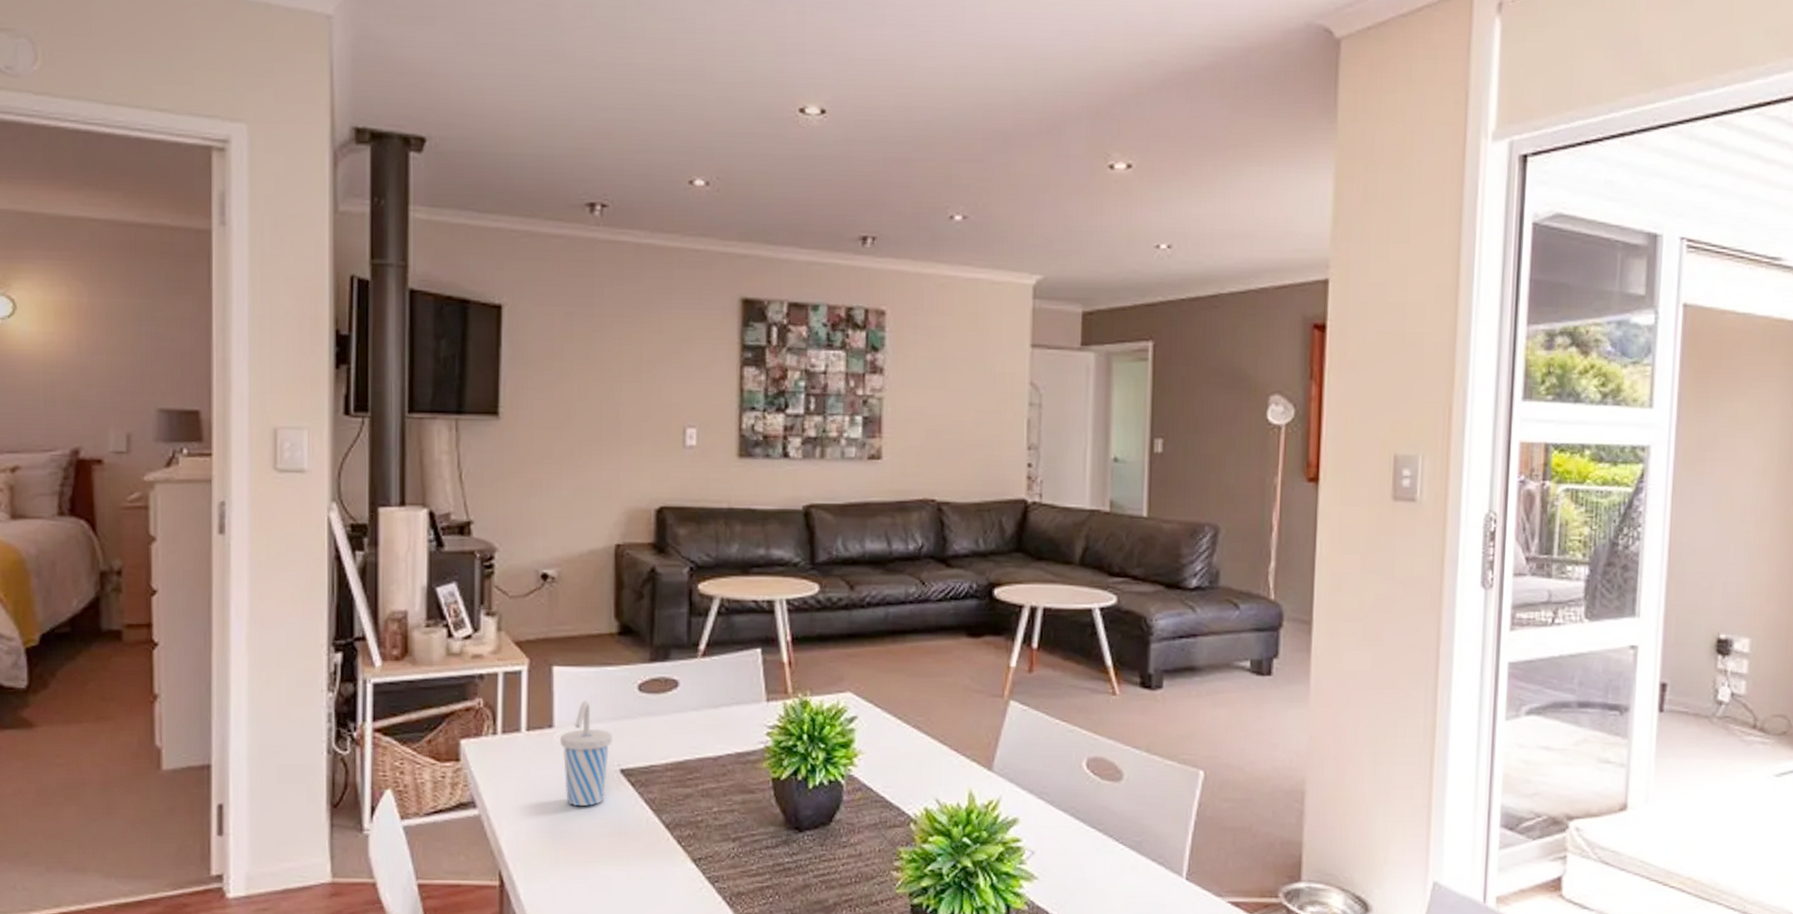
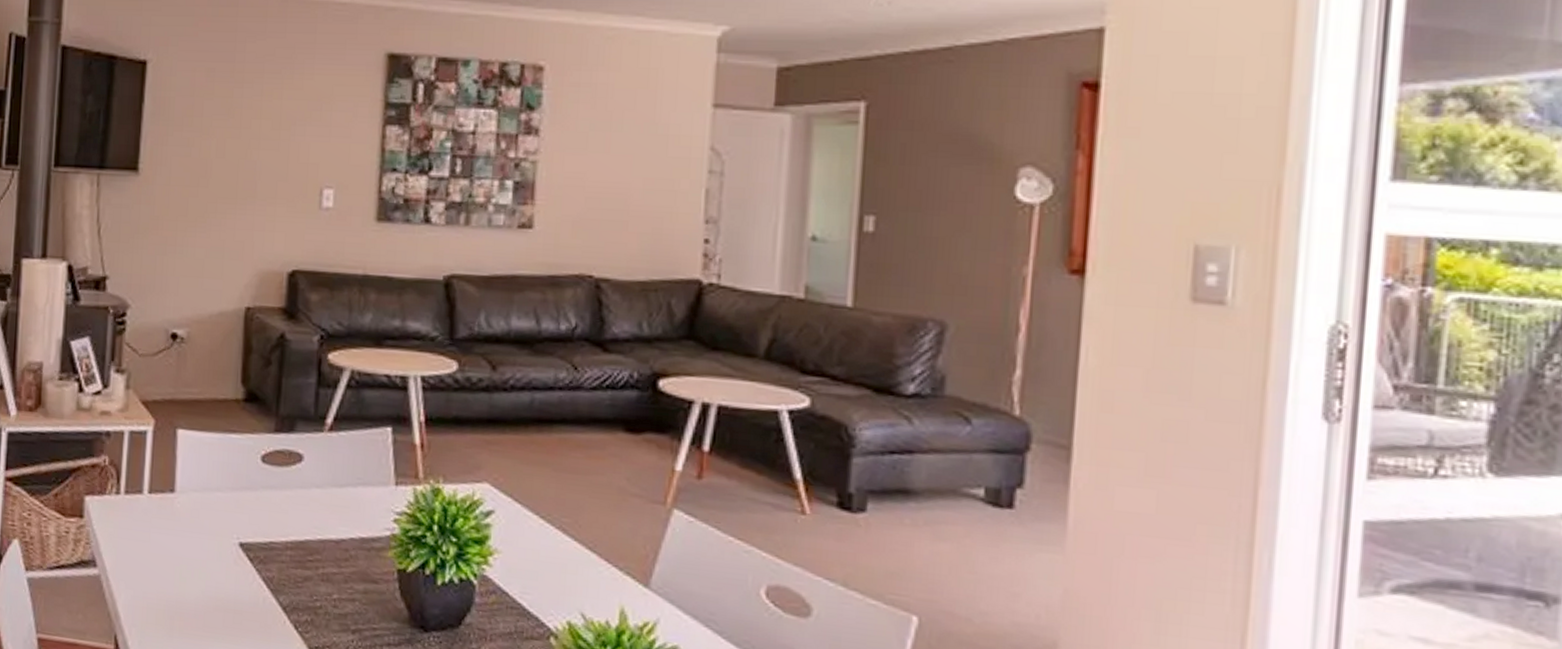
cup: present [560,699,612,807] -> none [181,466,233,579]

